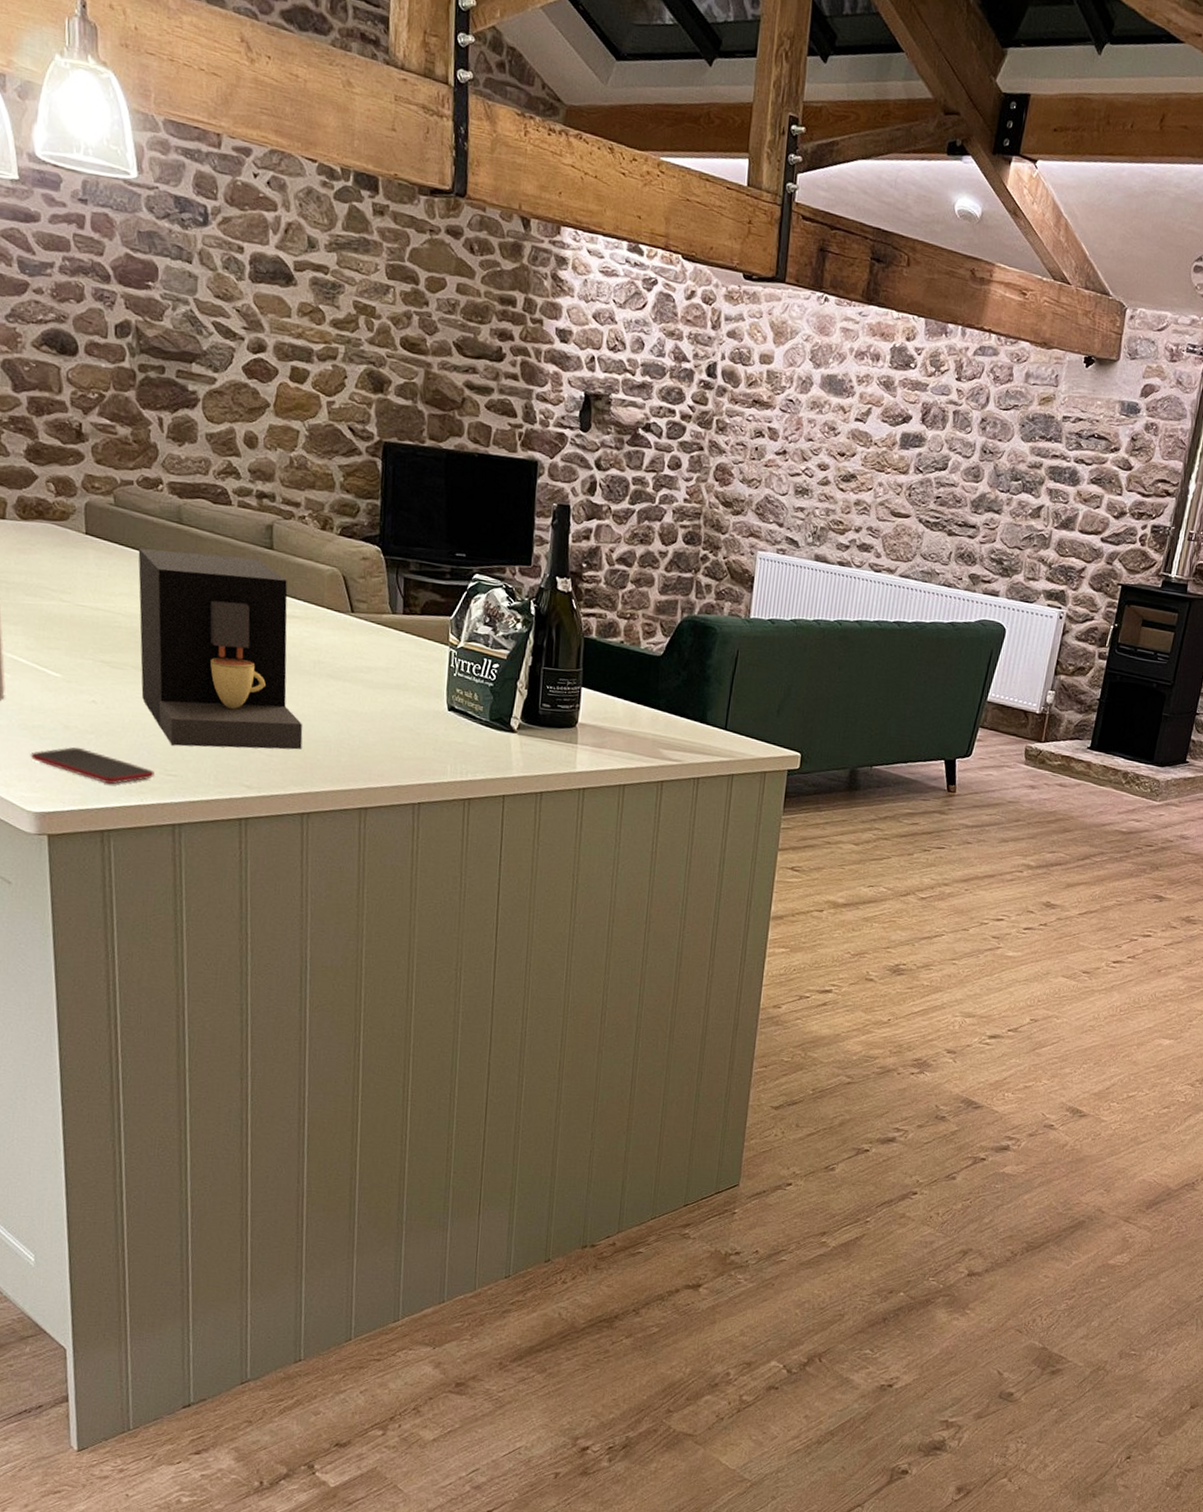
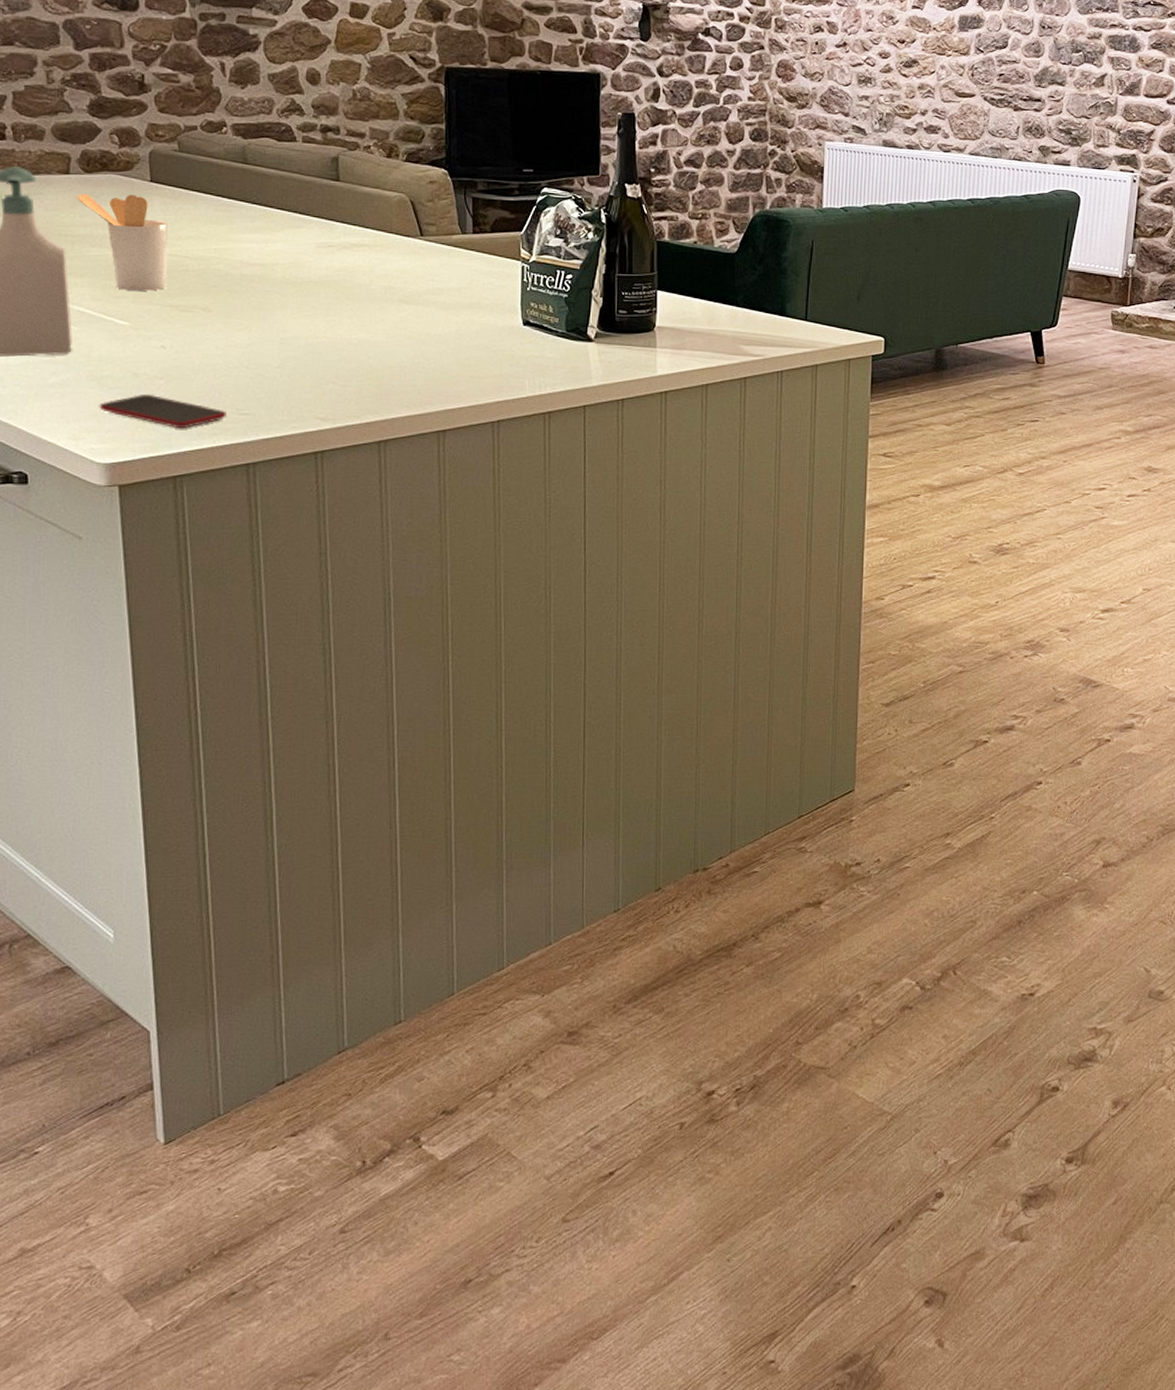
utensil holder: none [11,540,102,645] -> present [75,194,168,291]
coffee maker: present [138,548,303,750] -> none [204,190,377,384]

